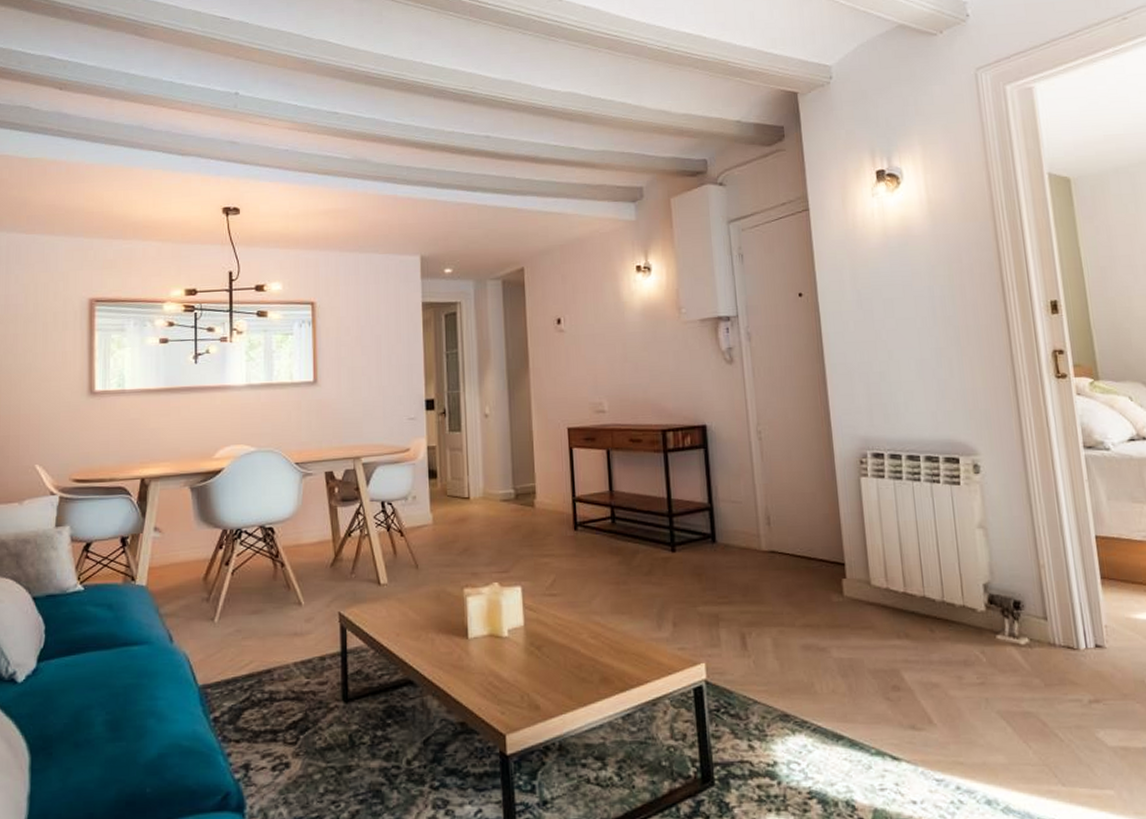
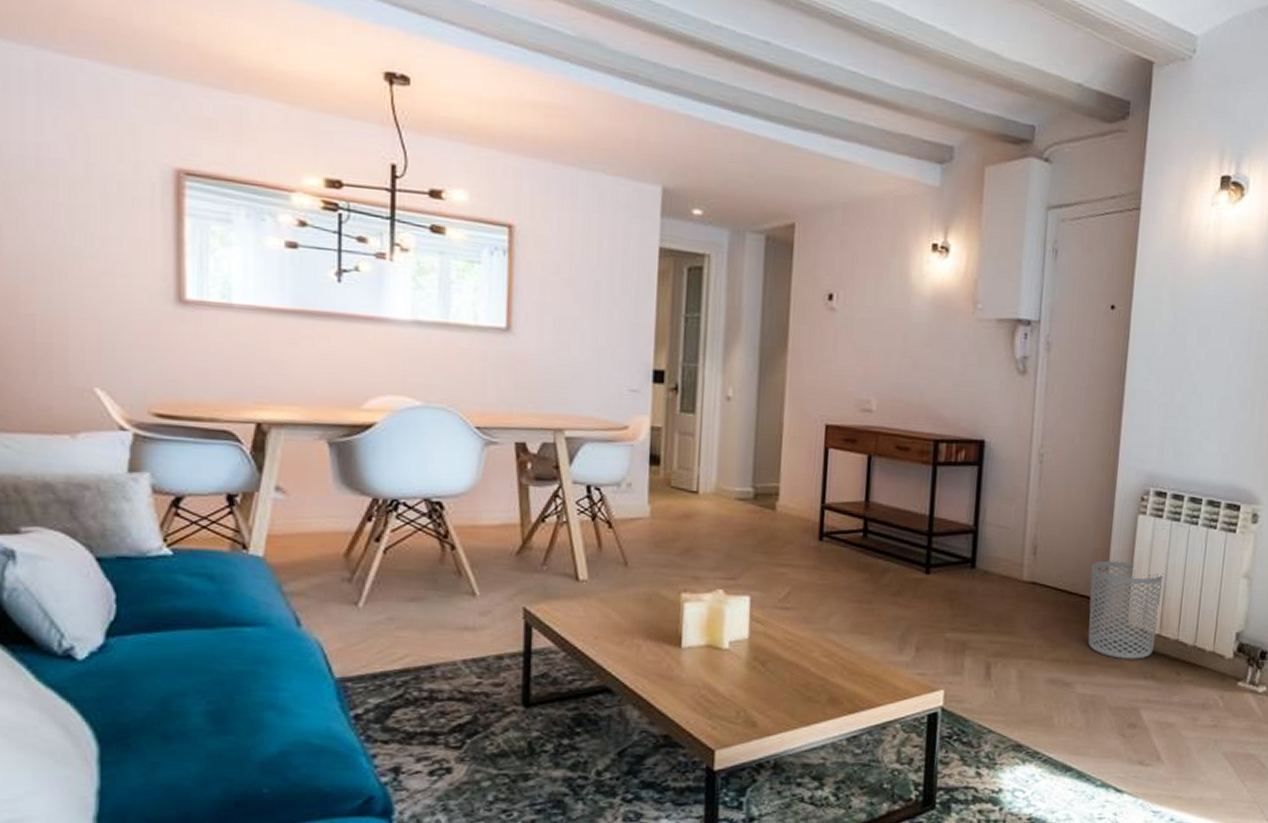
waste bin: none [825,523,902,620] -> present [1088,560,1164,659]

